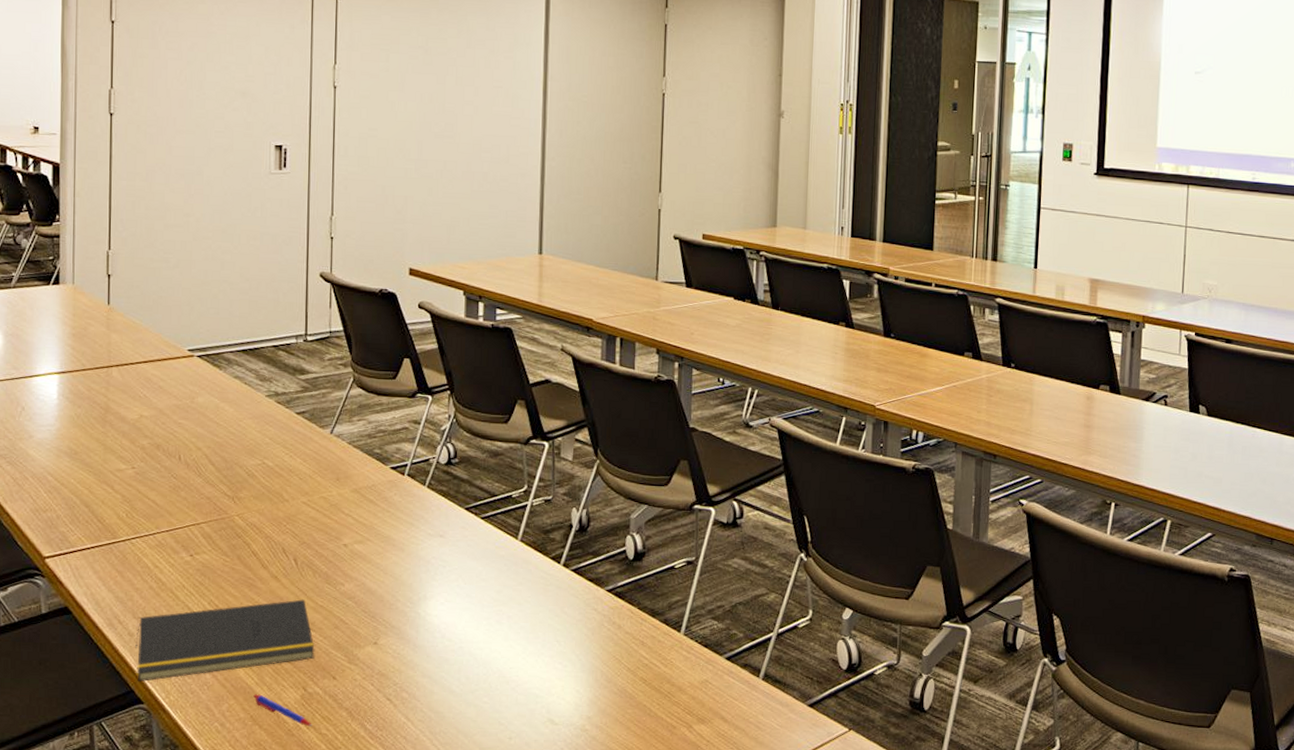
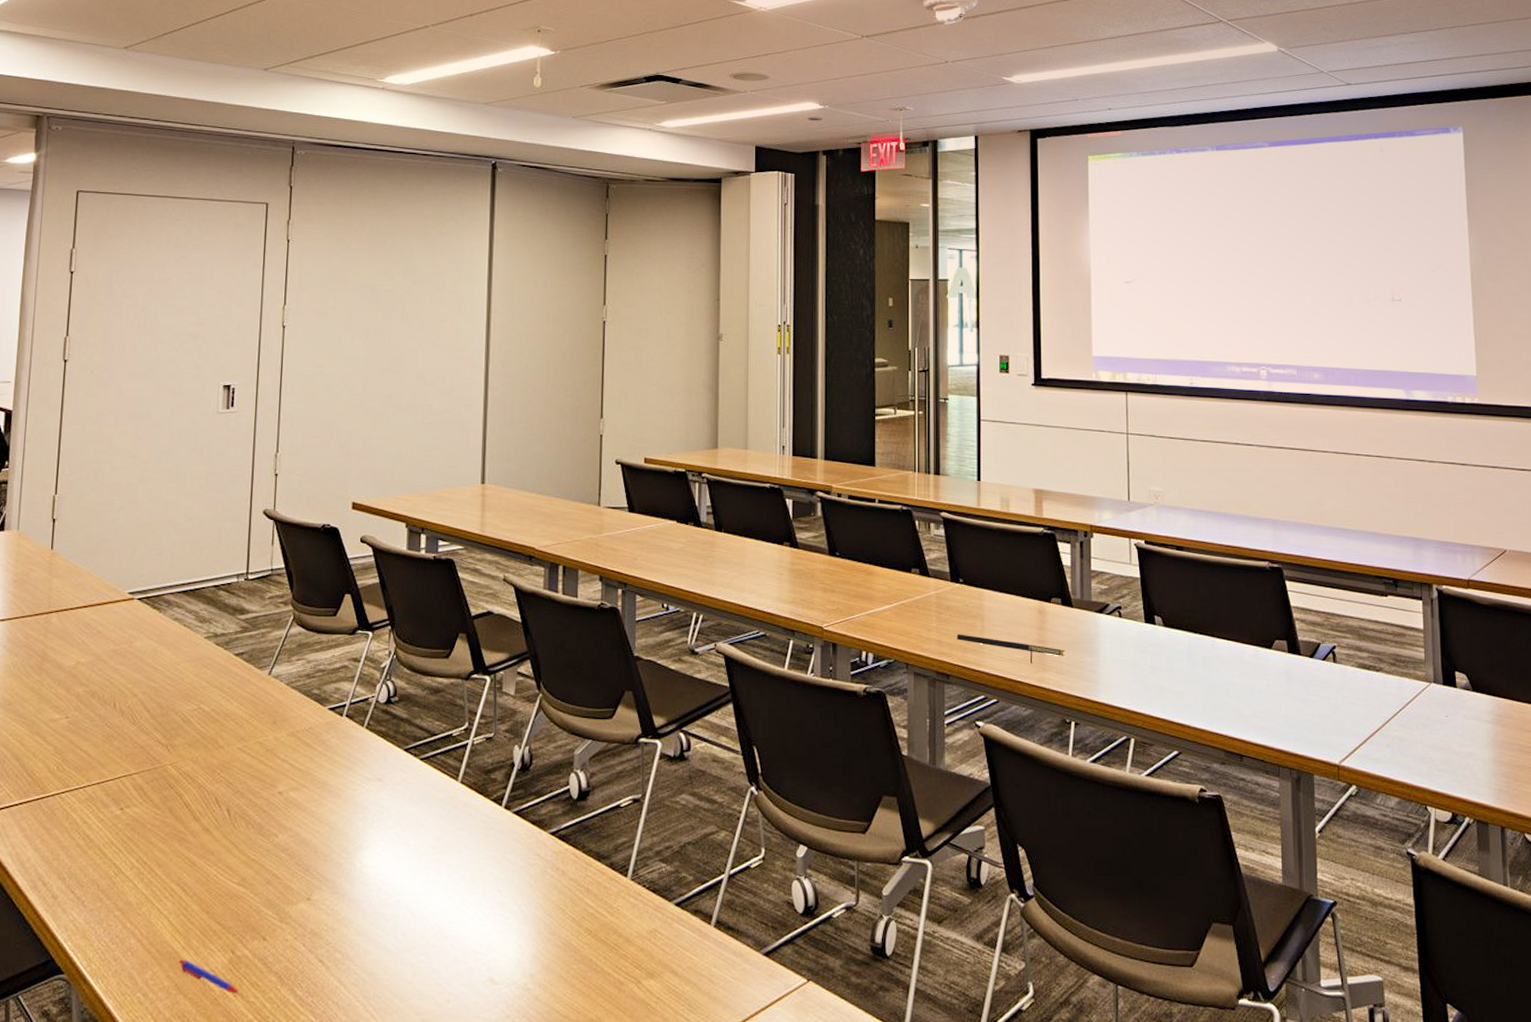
notepad: present [135,599,315,682] -> none [58,853,245,950]
notepad: none [1005,416,1110,447] -> present [956,634,1065,664]

